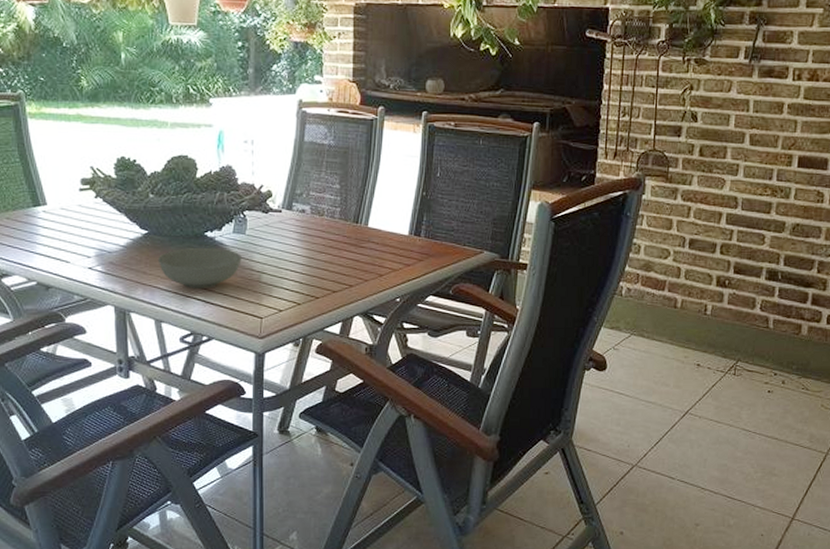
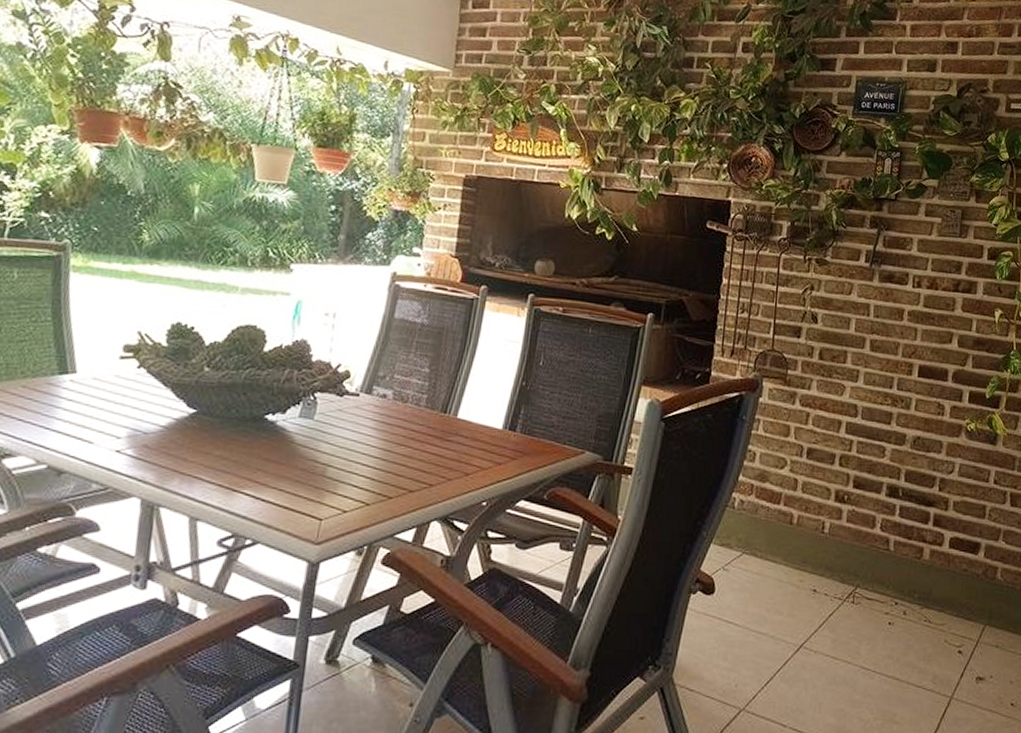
bowl: present [157,248,242,289] -> none [203,432,306,482]

